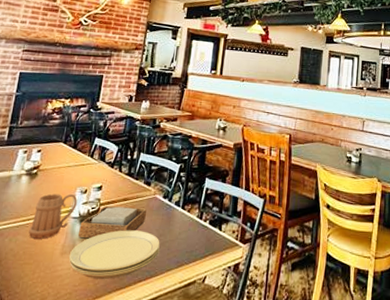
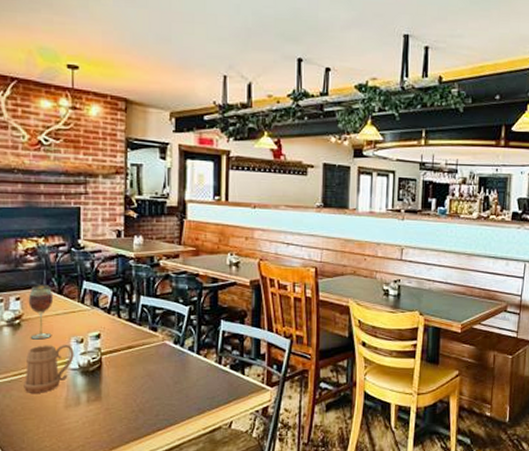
wineglass: none [44,139,69,189] -> present [28,285,54,340]
plate: present [68,230,161,279] -> none [74,379,178,430]
napkin holder: present [78,206,147,239] -> none [81,355,156,390]

